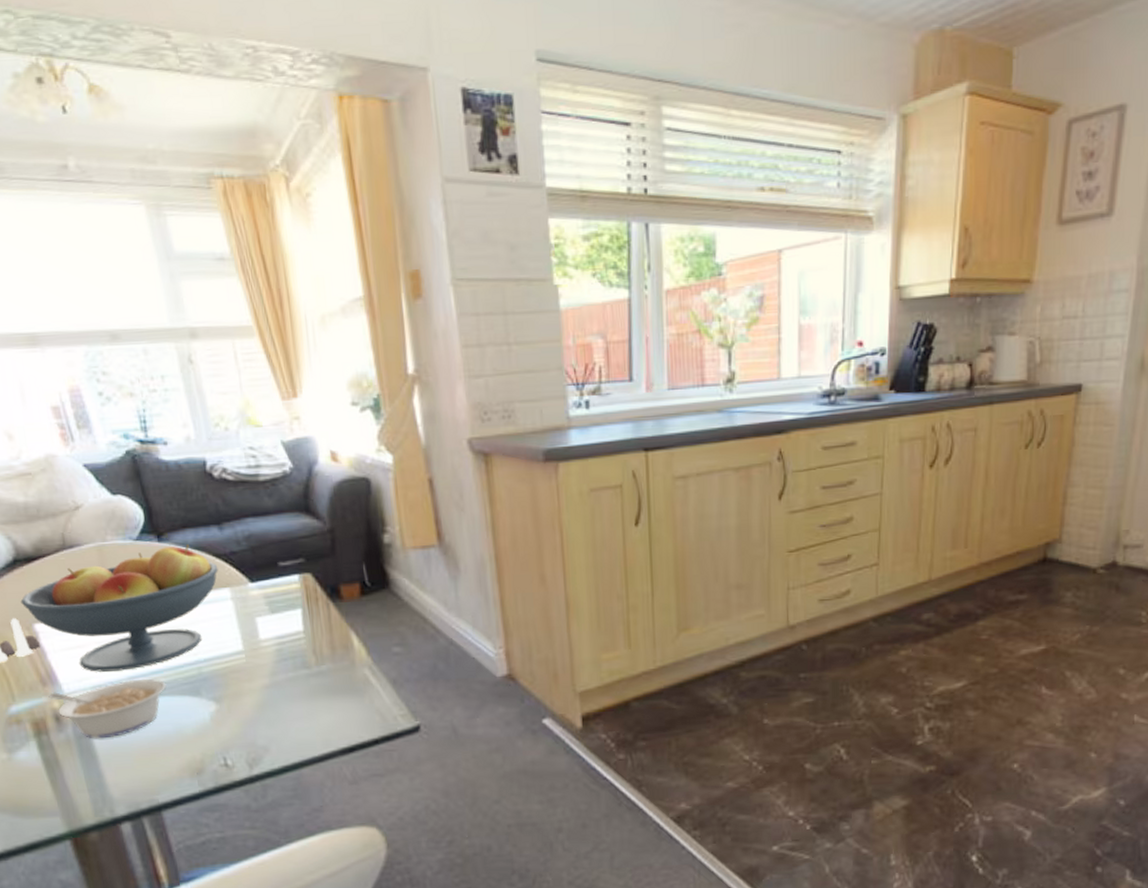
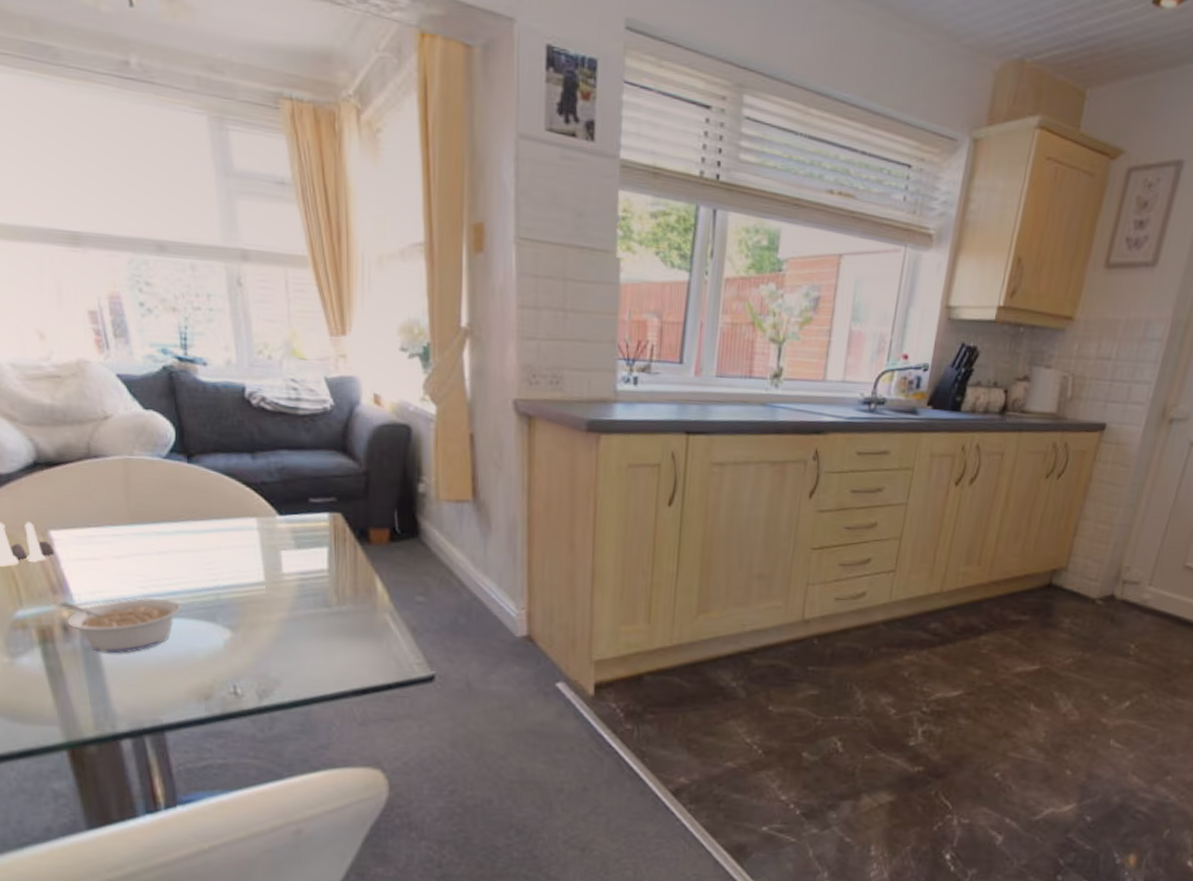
fruit bowl: present [20,545,219,672] -> none [37,469,247,588]

